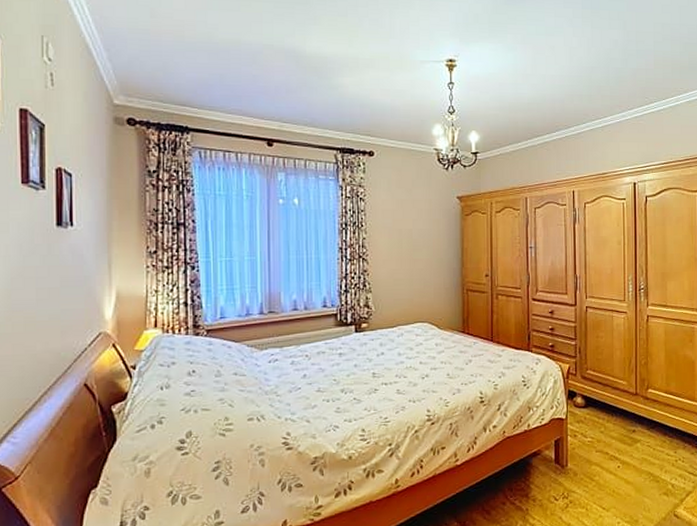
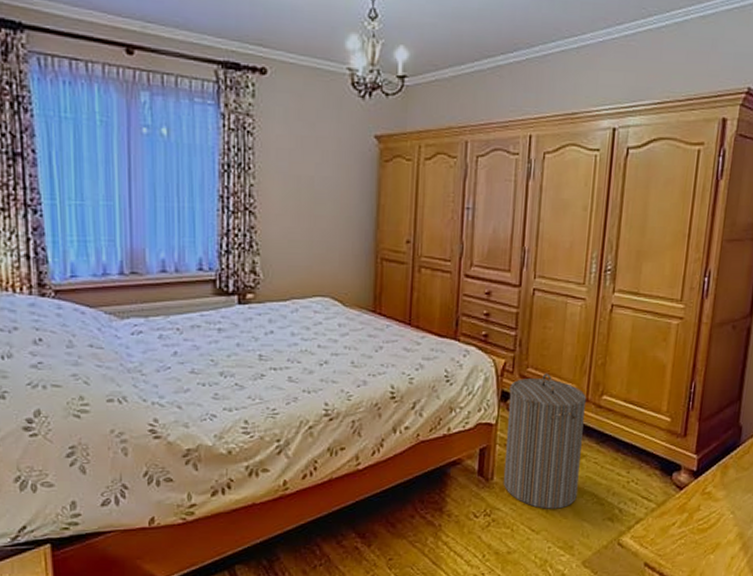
laundry hamper: none [574,373,636,489] -> present [503,373,587,509]

